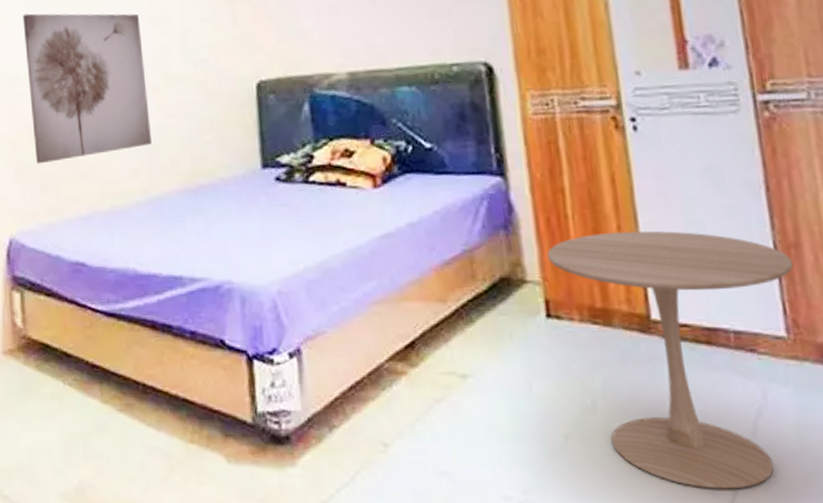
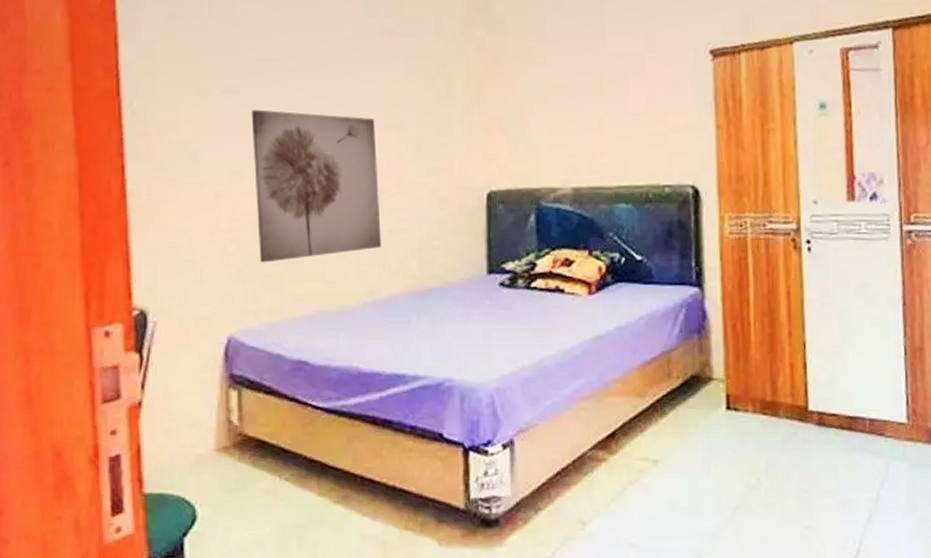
side table: present [547,230,794,490] -> none [731,336,917,547]

